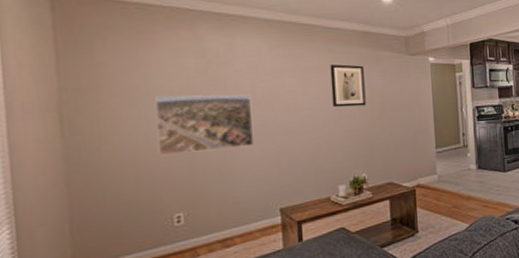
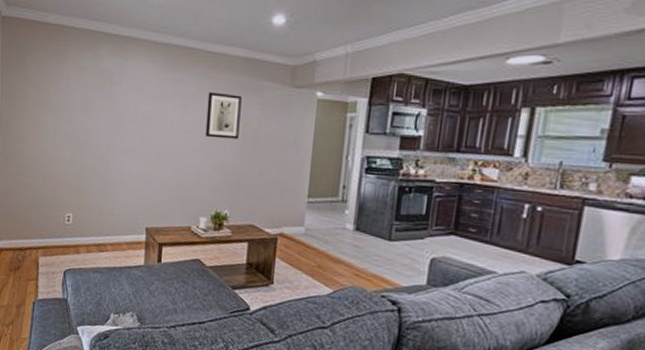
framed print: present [154,94,254,155] -> none [60,109,134,165]

